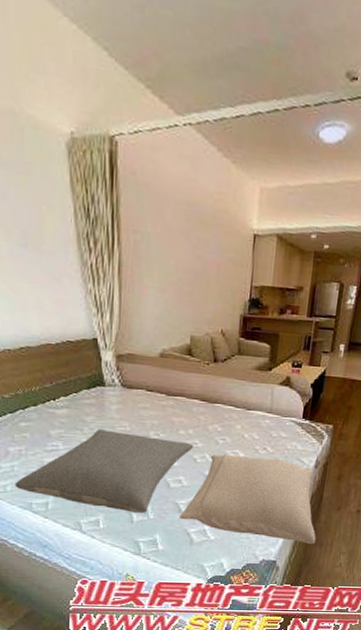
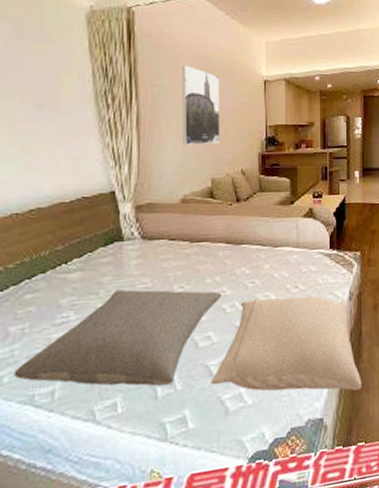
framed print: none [164,210,206,301] -> present [181,65,221,145]

